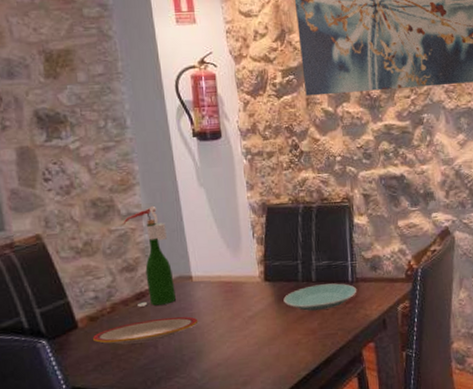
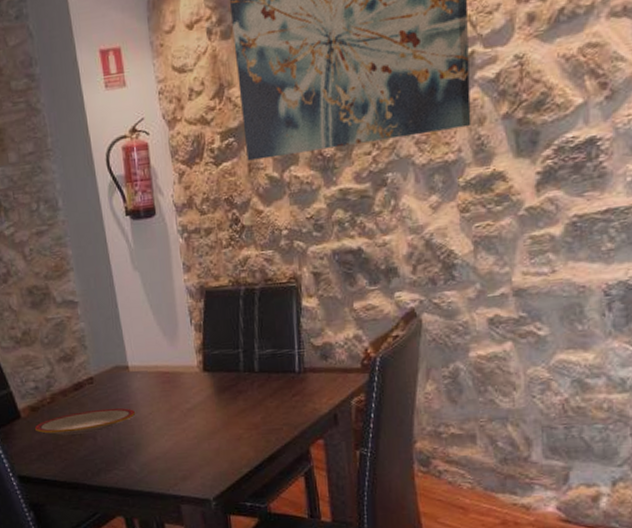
wine bottle: present [123,205,177,307] -> none [59,292,114,398]
plate: present [283,283,357,311] -> none [224,373,305,404]

